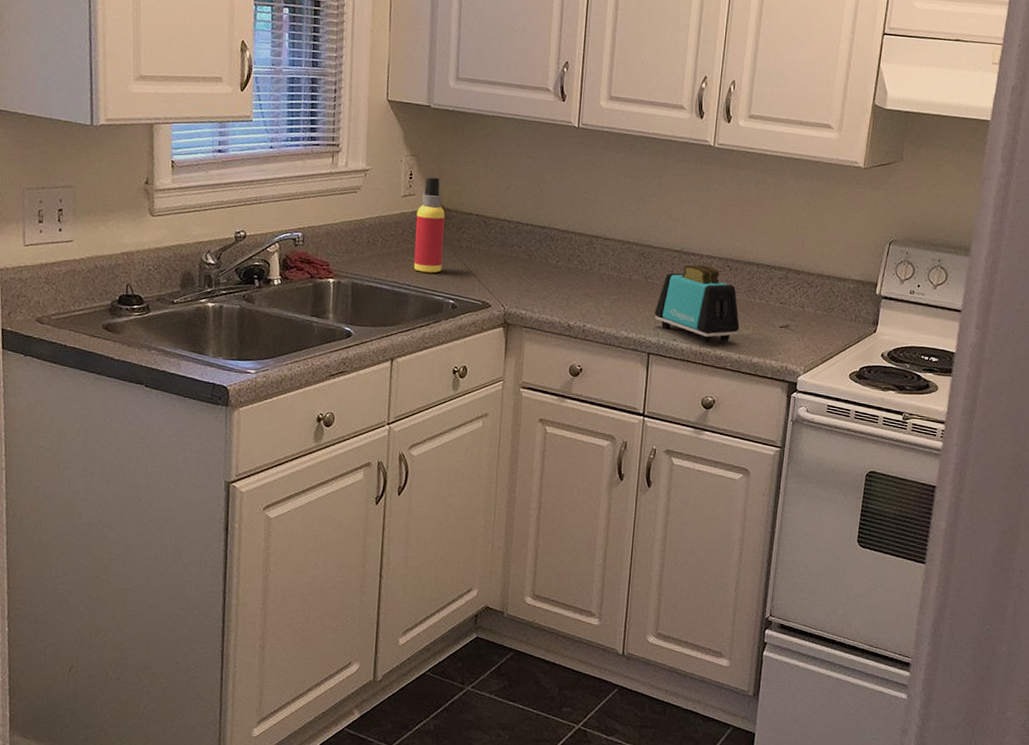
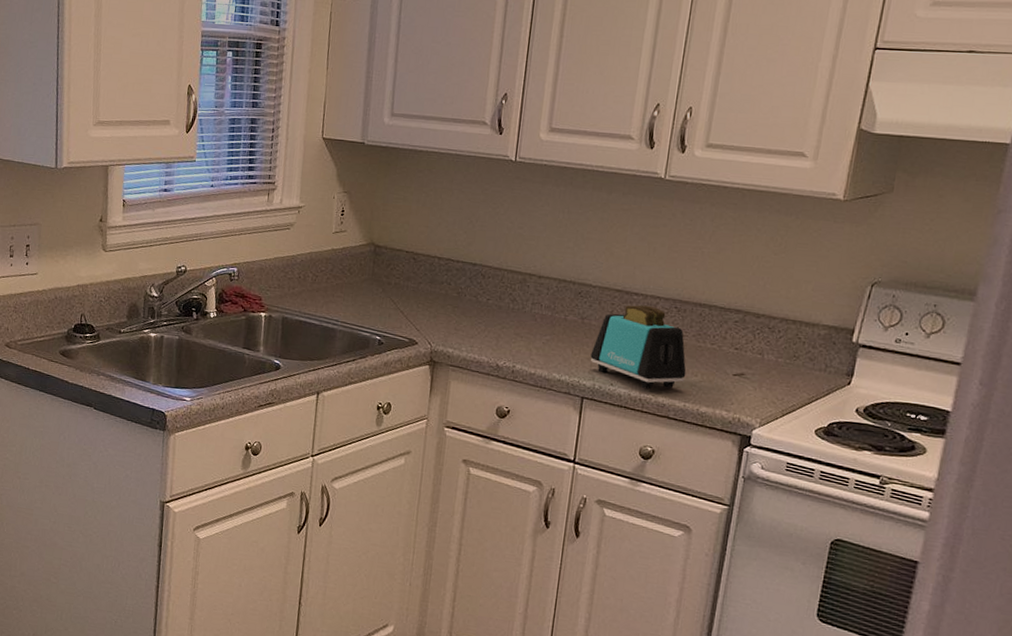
spray bottle: present [413,176,445,273] -> none [342,213,375,309]

